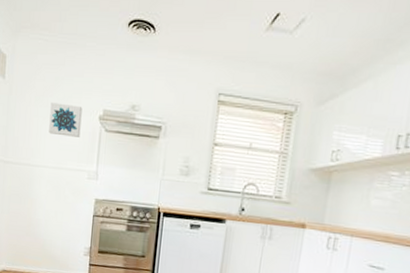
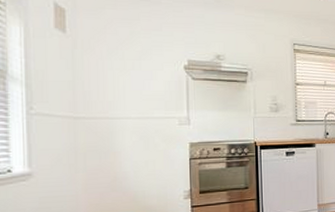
wall art: present [49,103,83,137] -> none [127,55,166,87]

